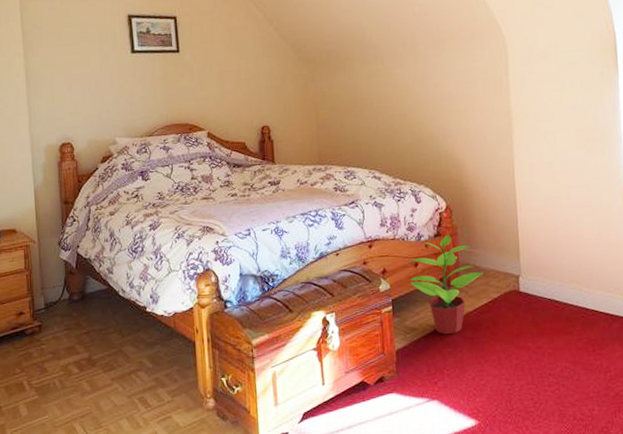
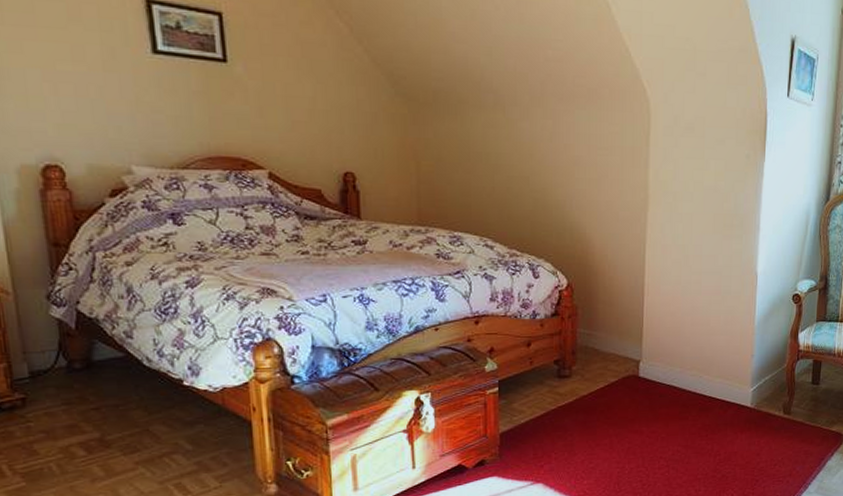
potted plant: present [410,234,483,335] -> none [520,314,602,419]

